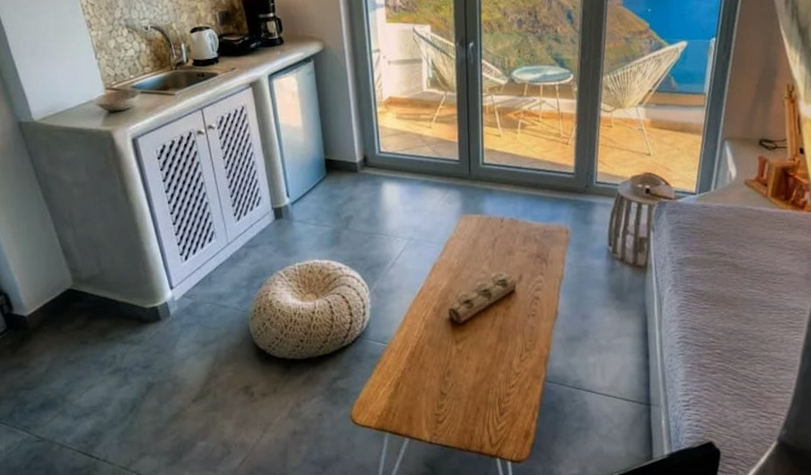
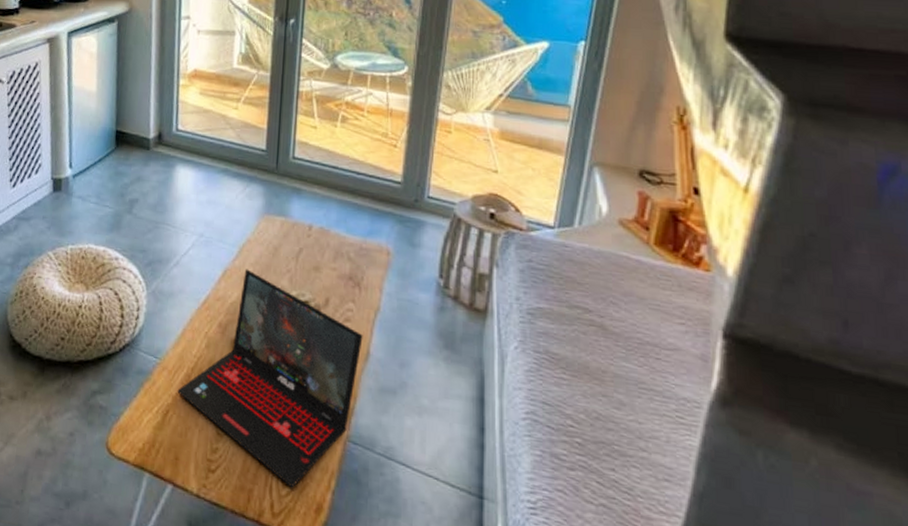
laptop: none [405,261,552,424] -> present [177,269,363,489]

